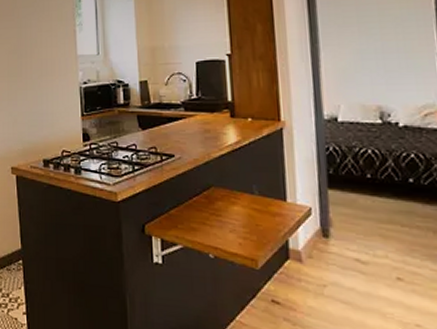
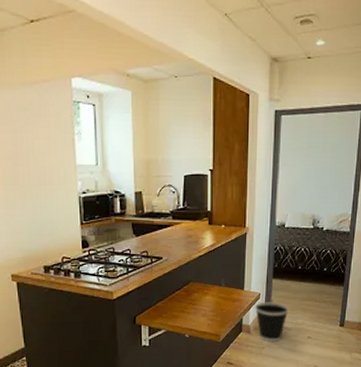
wastebasket: none [306,220,360,280] -> present [255,301,289,342]

